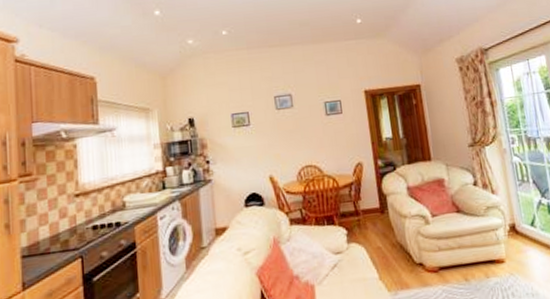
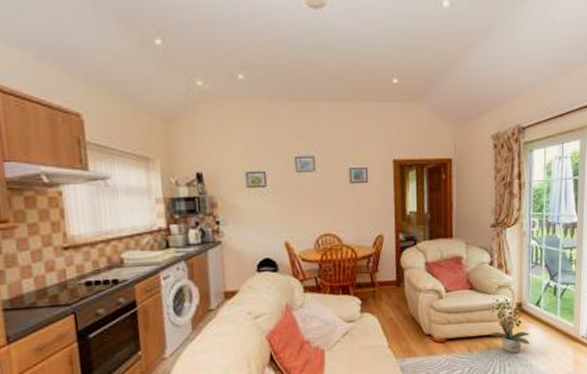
potted plant: none [478,219,532,282] -> present [487,297,530,354]

